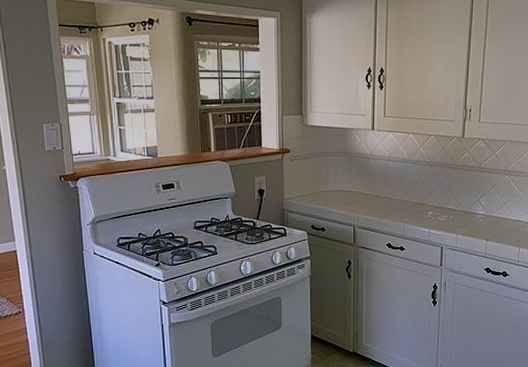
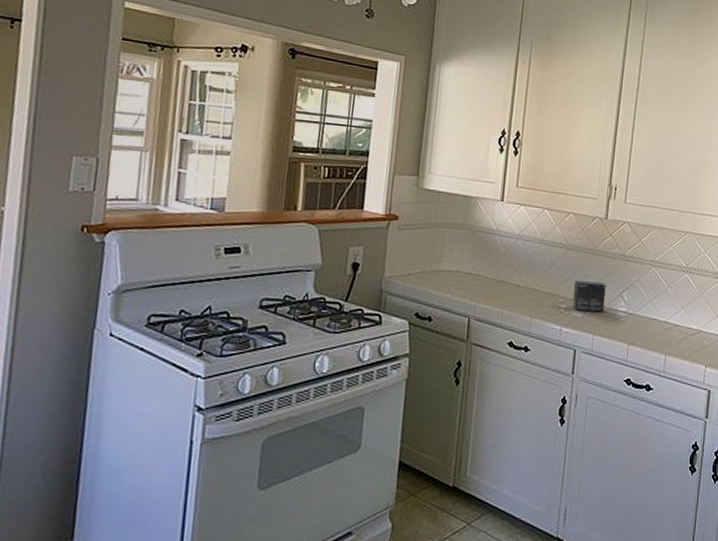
small box: none [437,191,465,216] -> present [572,281,606,313]

